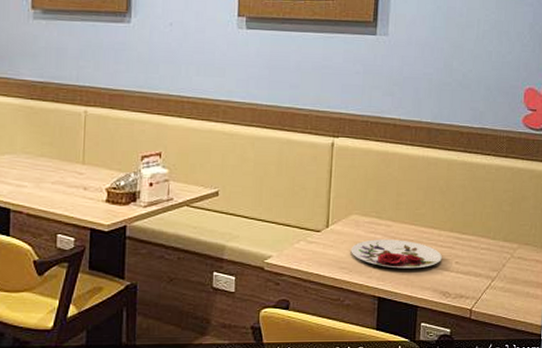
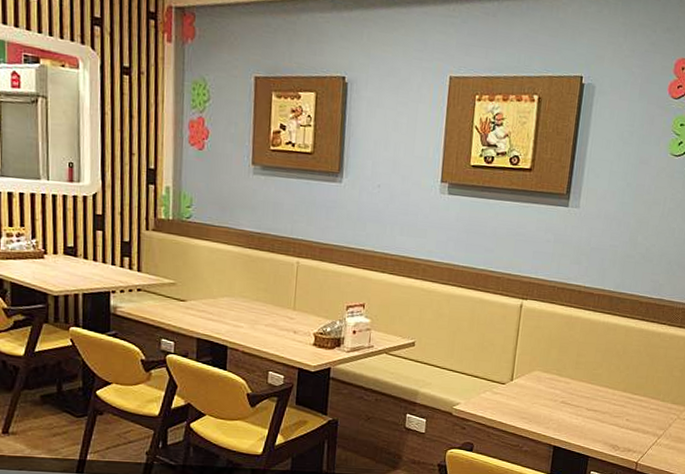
plate: present [351,239,442,269] -> none [531,394,614,423]

